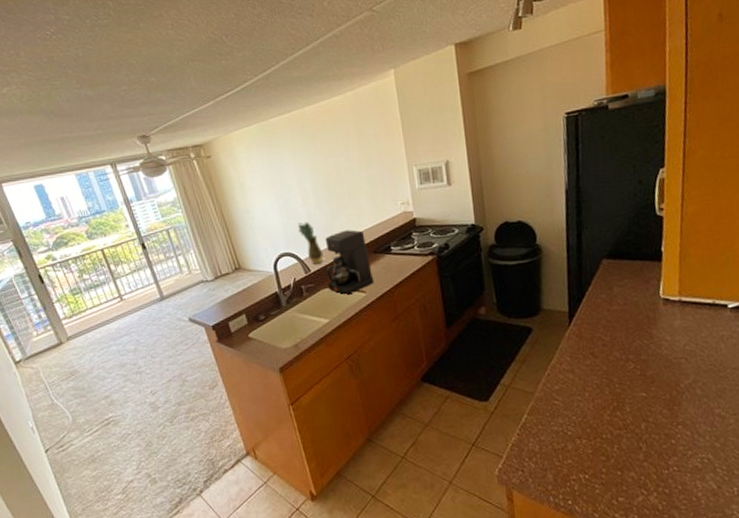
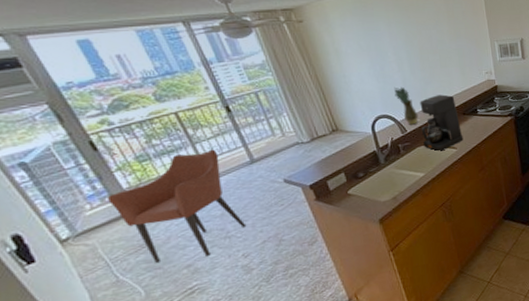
armchair: none [49,285,155,392] -> present [108,149,247,264]

